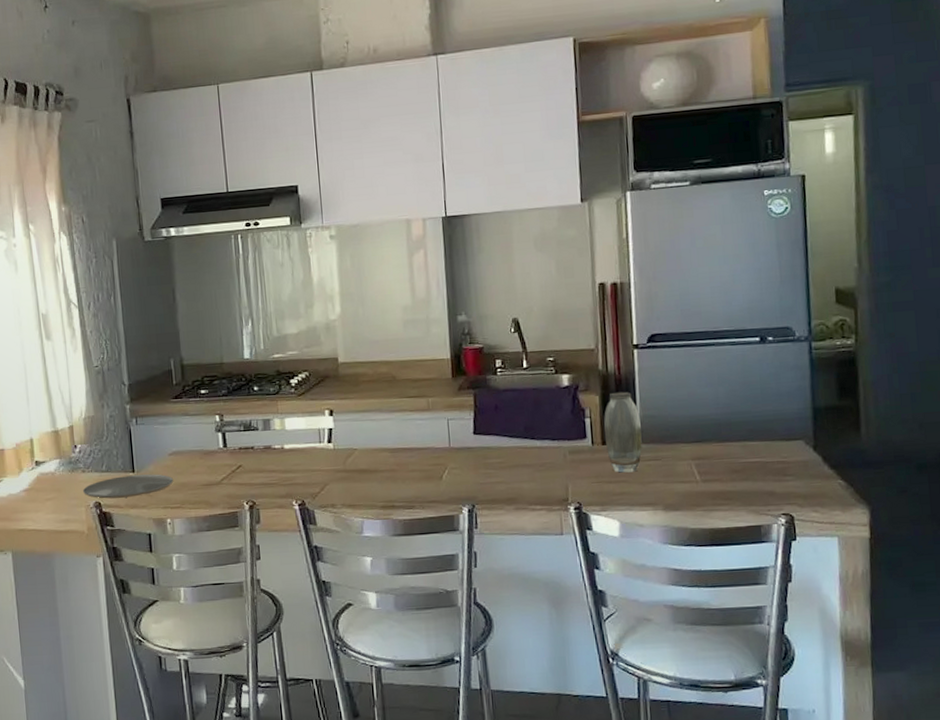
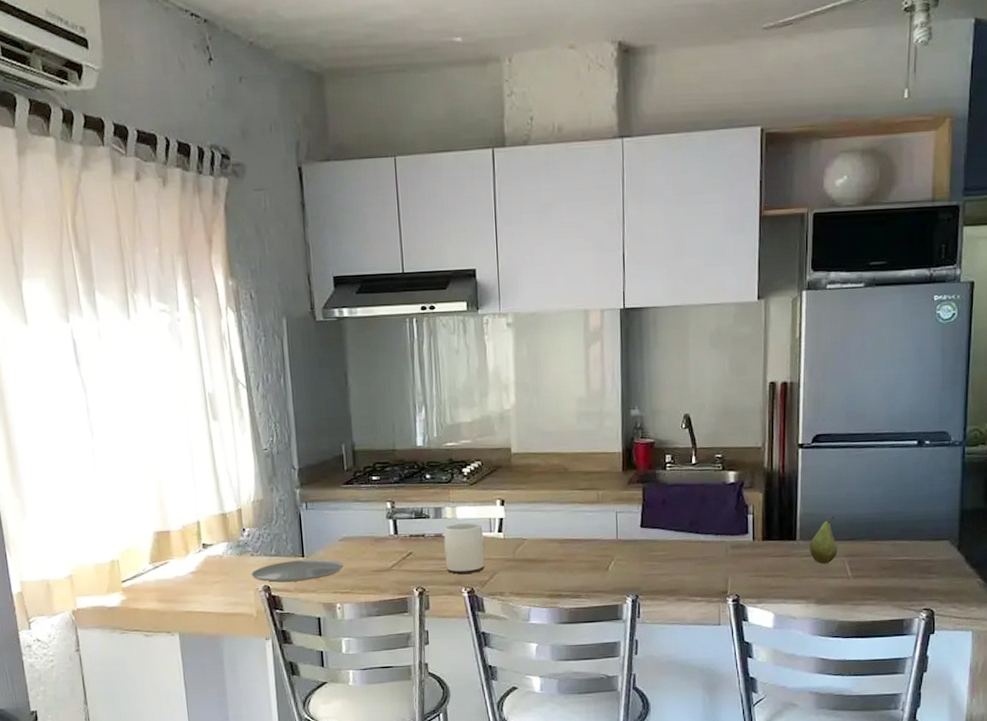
mug: none [273,433,316,486] -> present [444,522,485,574]
vase: present [603,391,642,473] -> none [765,489,801,568]
fruit: none [653,418,683,468] -> present [810,516,838,564]

